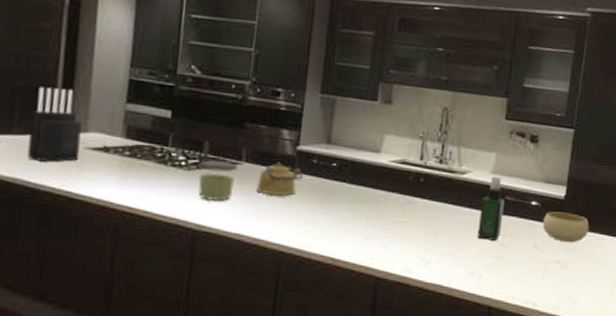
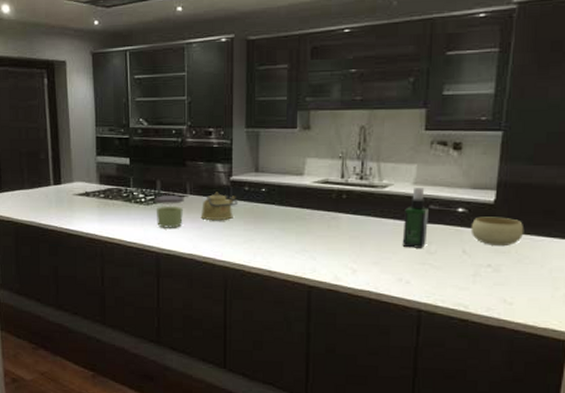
knife block: present [27,87,82,162] -> none [35,150,70,208]

